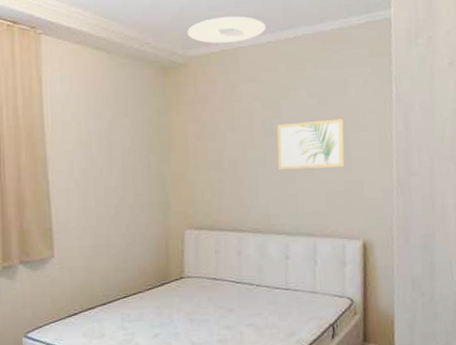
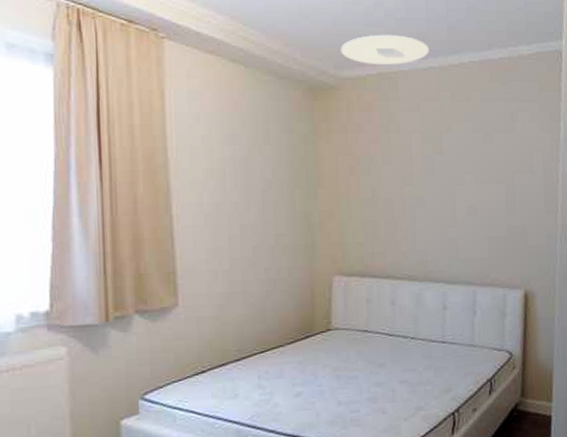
wall art: present [277,118,345,170] -> none [437,157,509,212]

